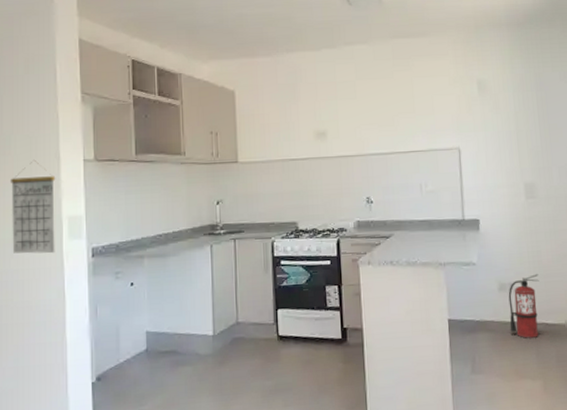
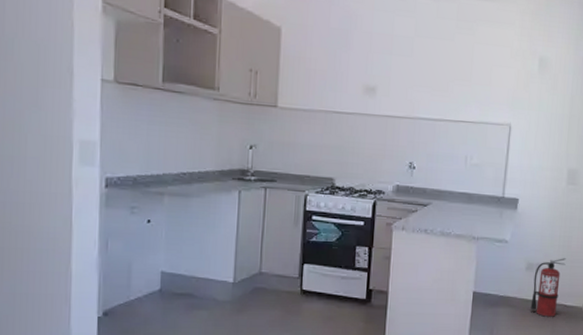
calendar: present [10,159,56,254] -> none [11,70,68,178]

